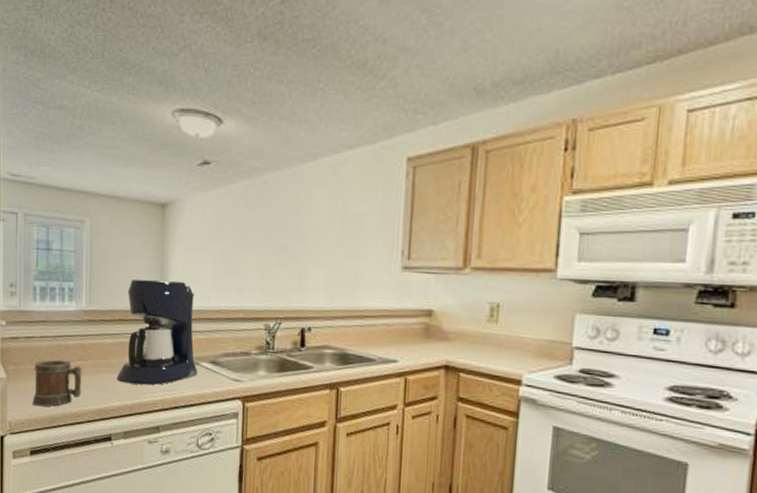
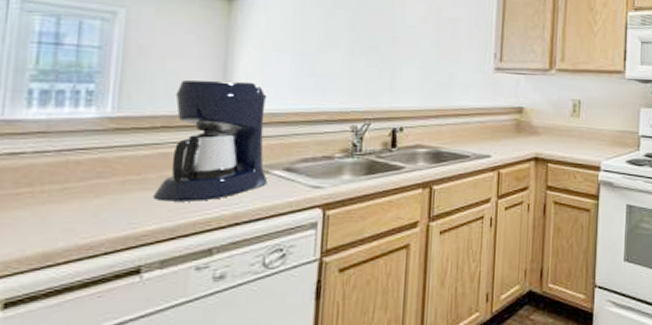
mug: present [32,359,82,407] -> none [13,179,101,242]

